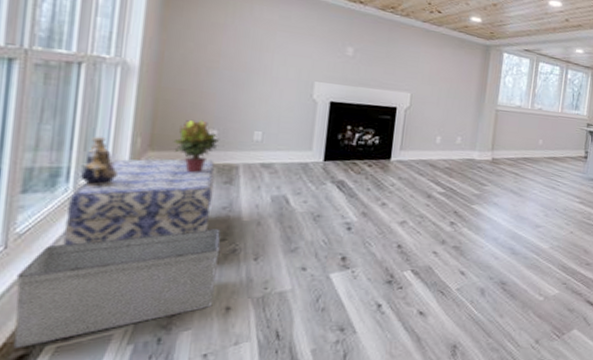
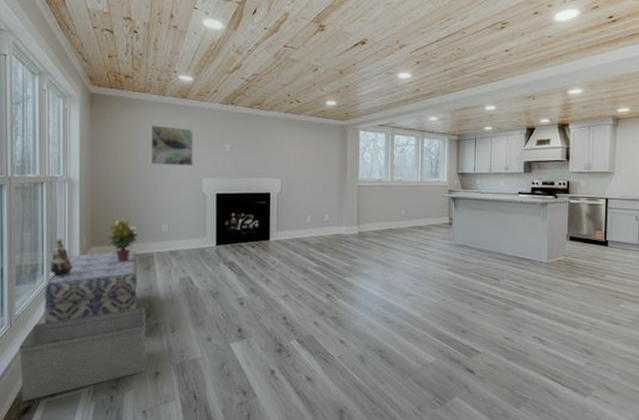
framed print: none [248,12,308,67] -> present [152,125,193,167]

